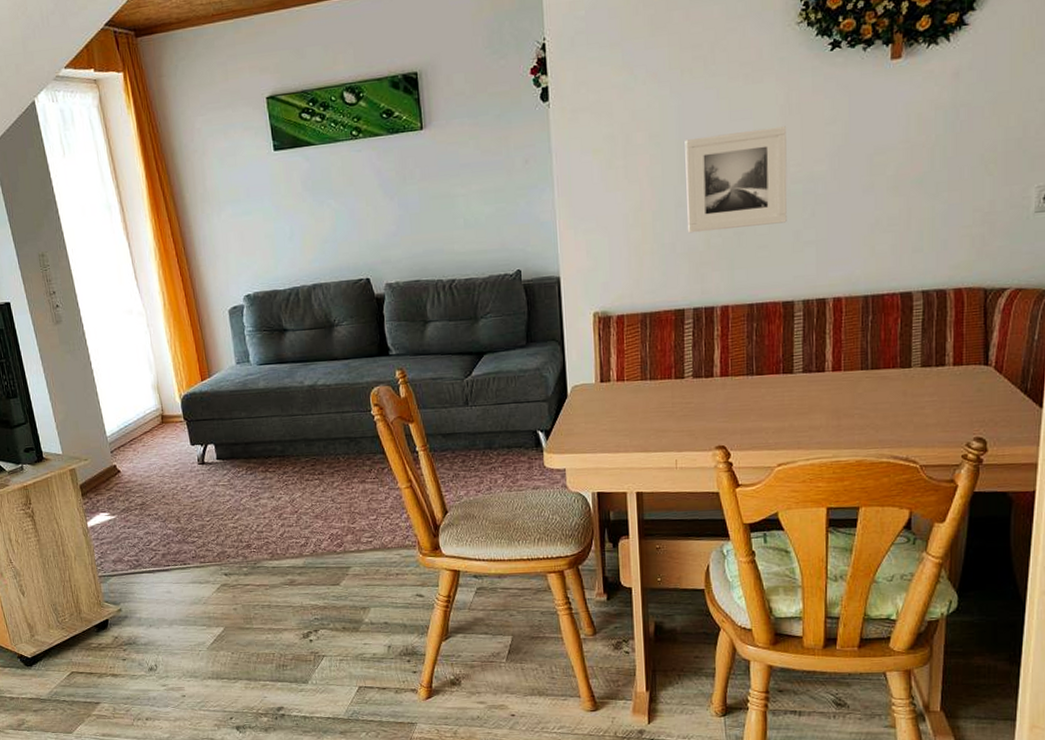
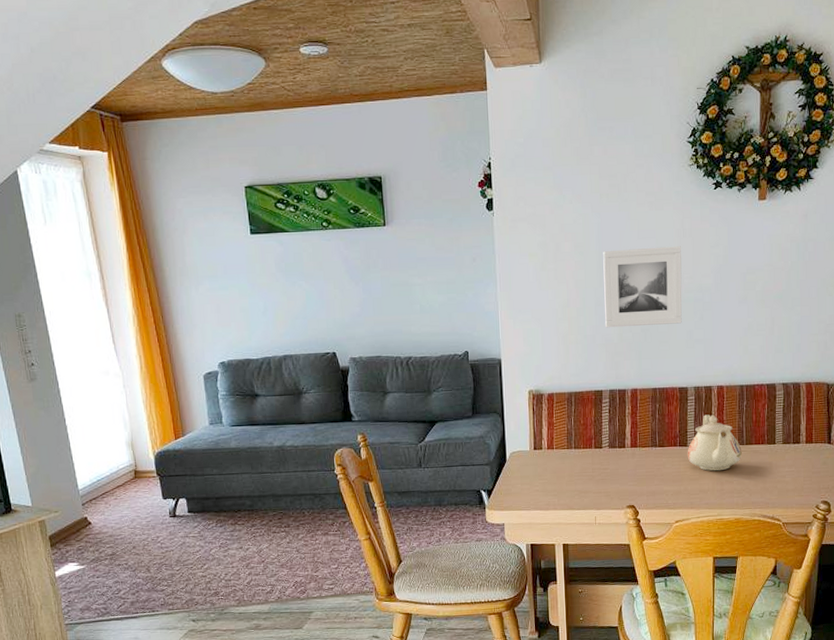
teapot: none [793,333,866,403] -> present [687,414,742,471]

